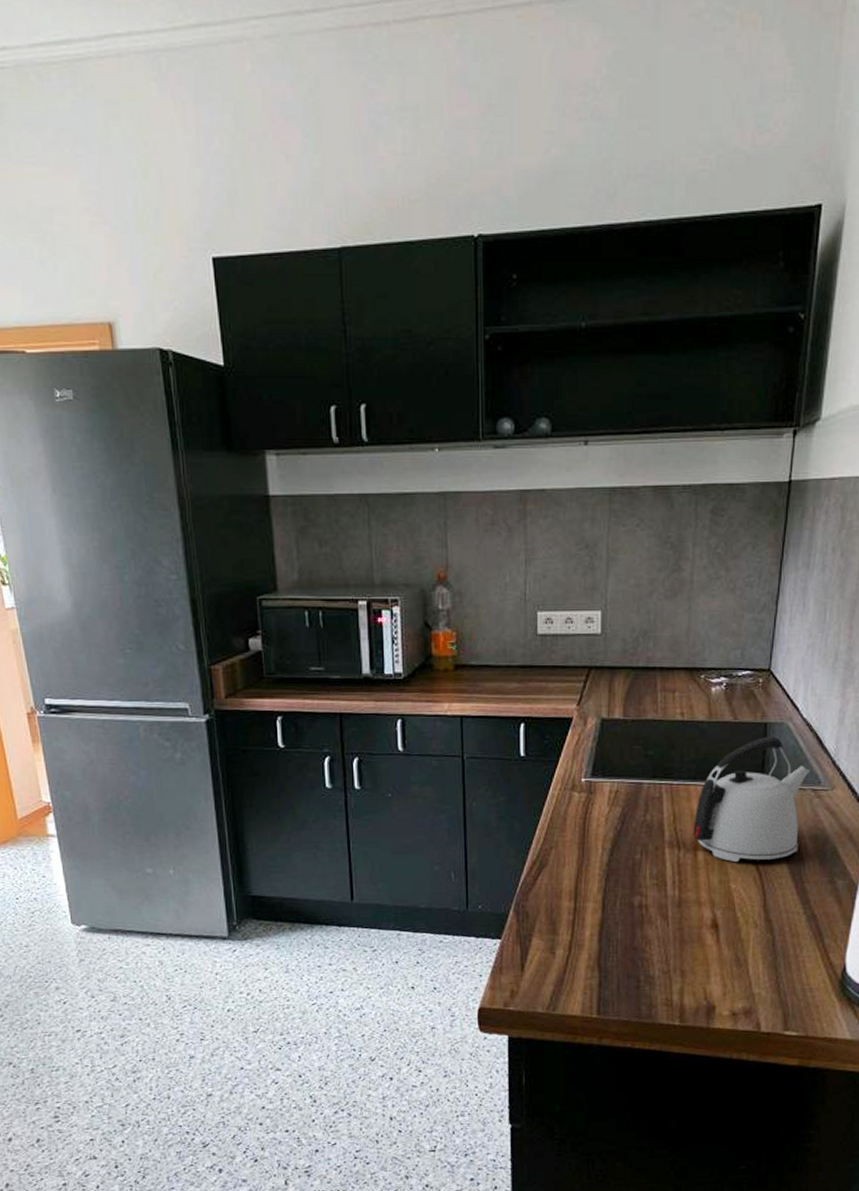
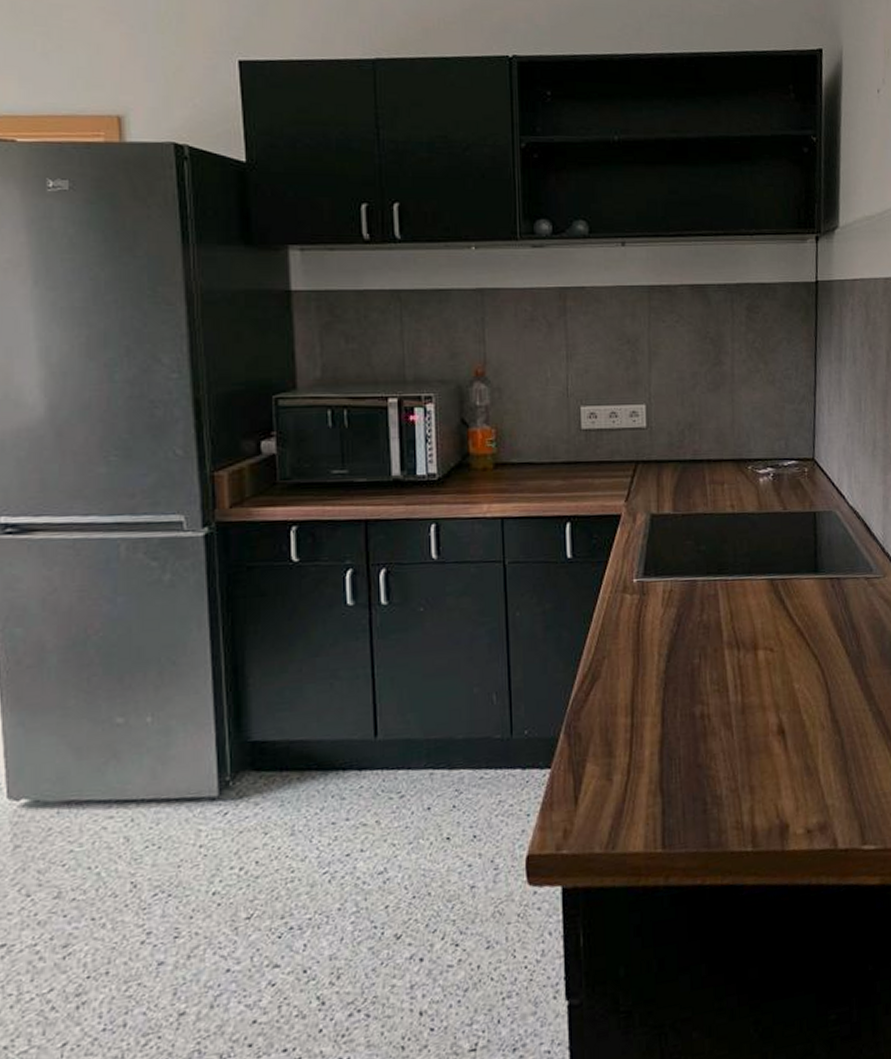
kettle: present [693,736,810,862] -> none [751,525,861,660]

